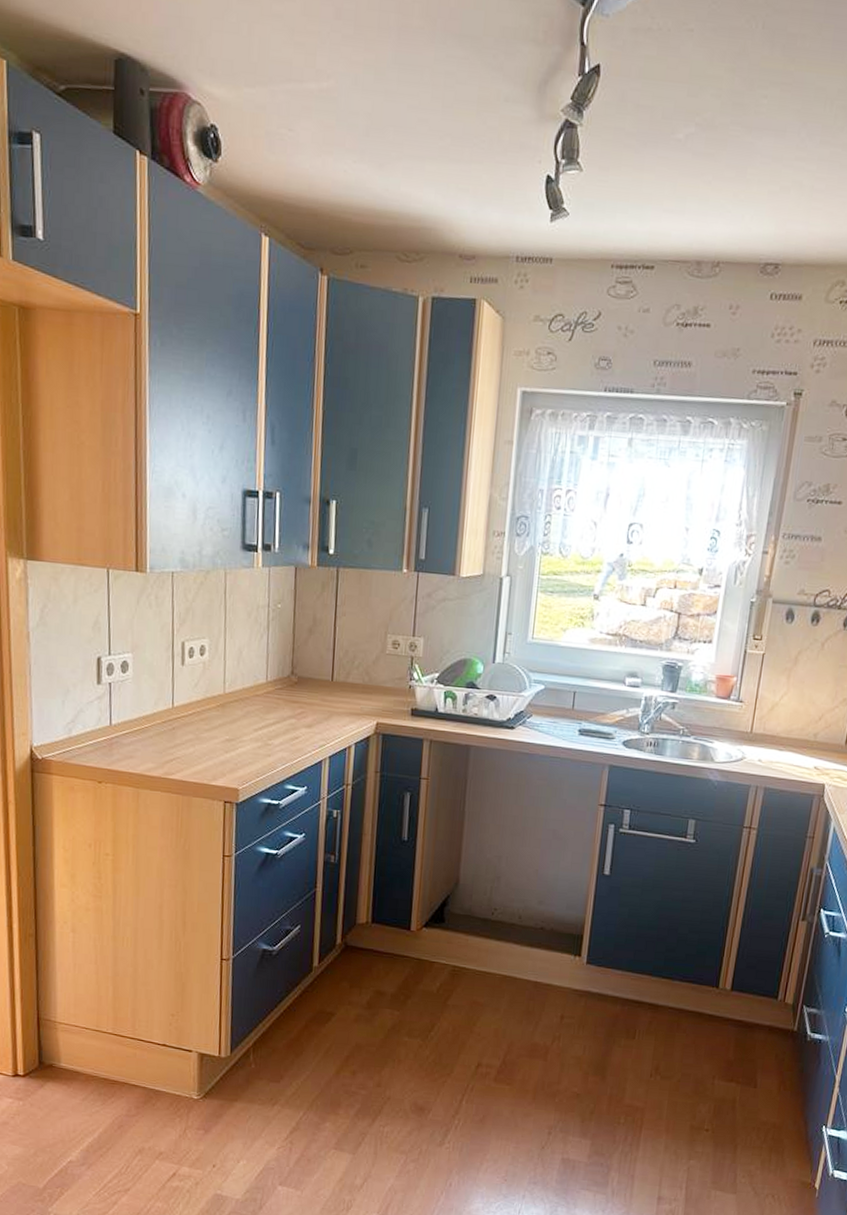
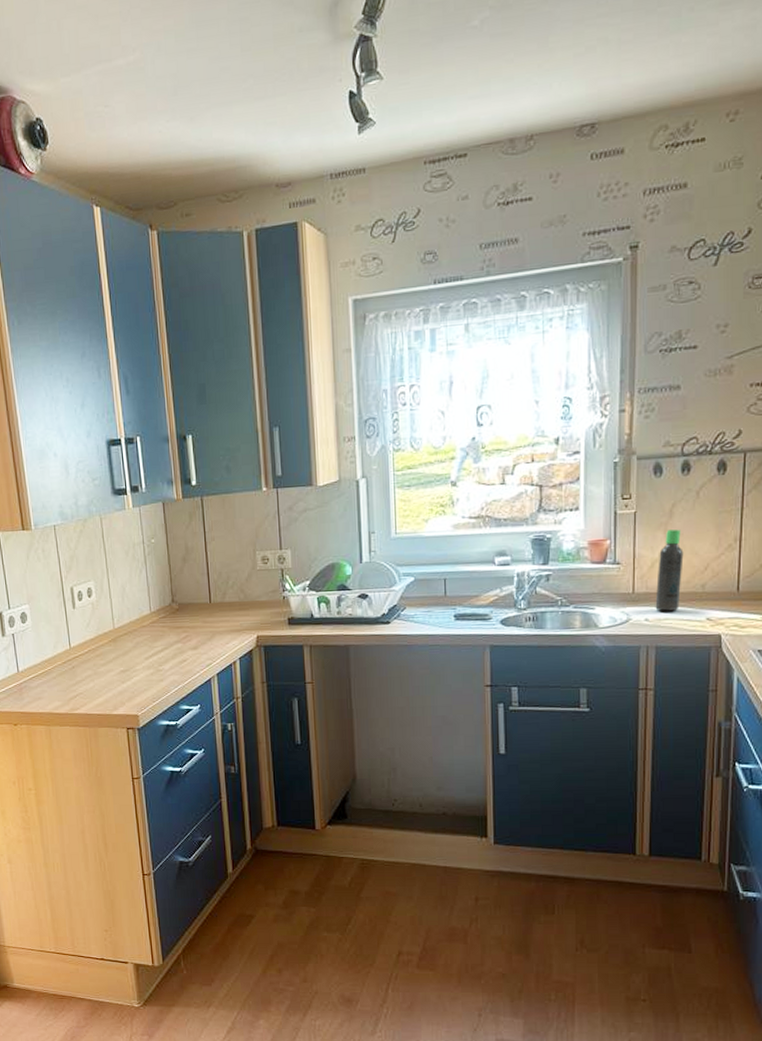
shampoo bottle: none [769,676,803,755] -> present [655,529,684,611]

